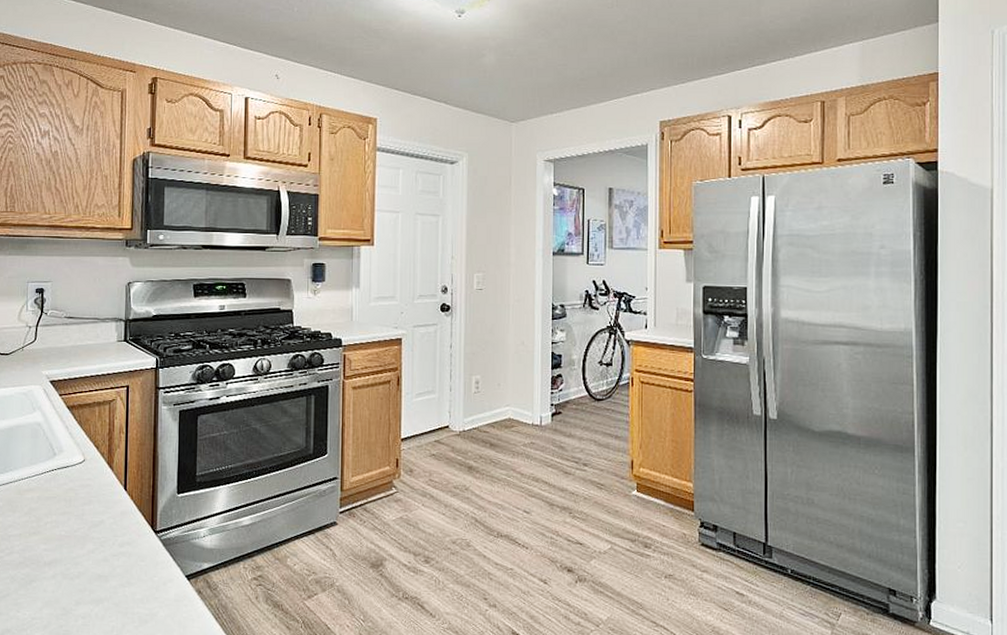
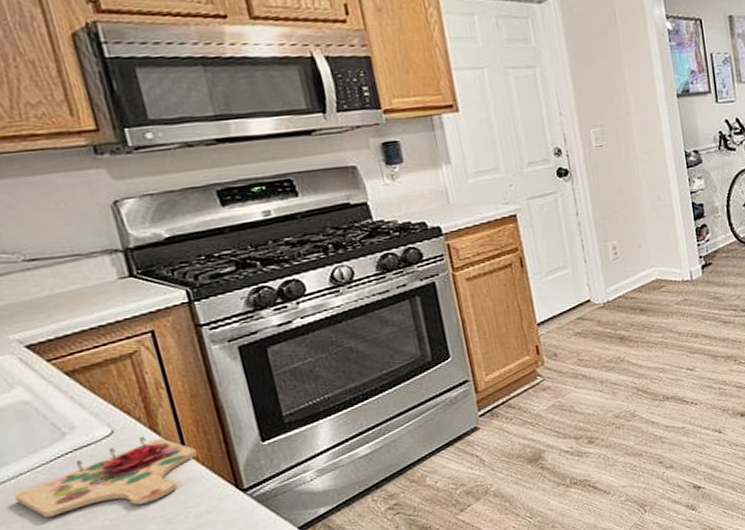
cutting board: none [14,468,134,524] -> present [14,436,198,518]

